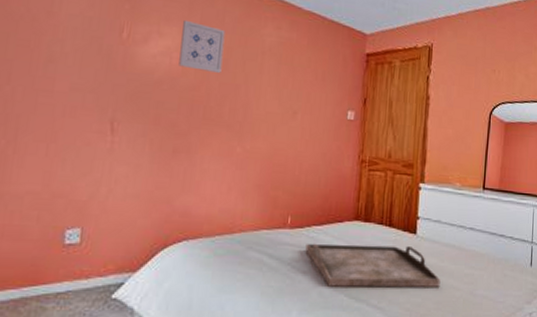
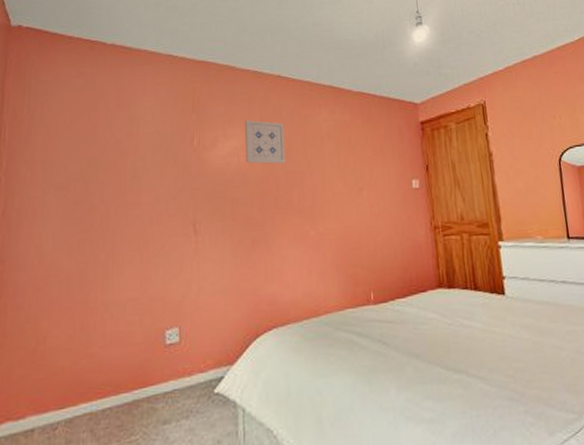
serving tray: present [305,243,441,288] -> none [393,308,542,360]

